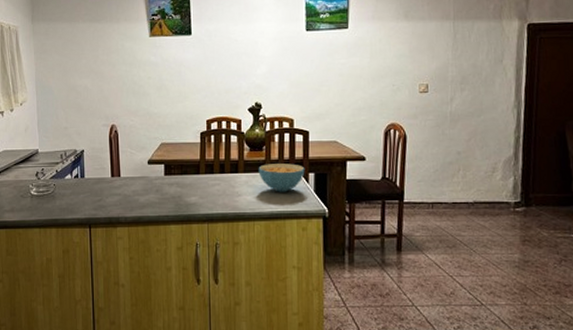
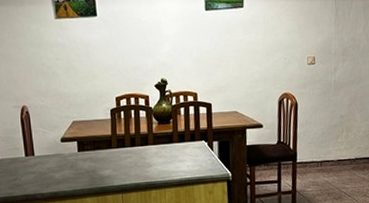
cereal bowl: present [258,163,305,192] -> none [166,134,210,161]

